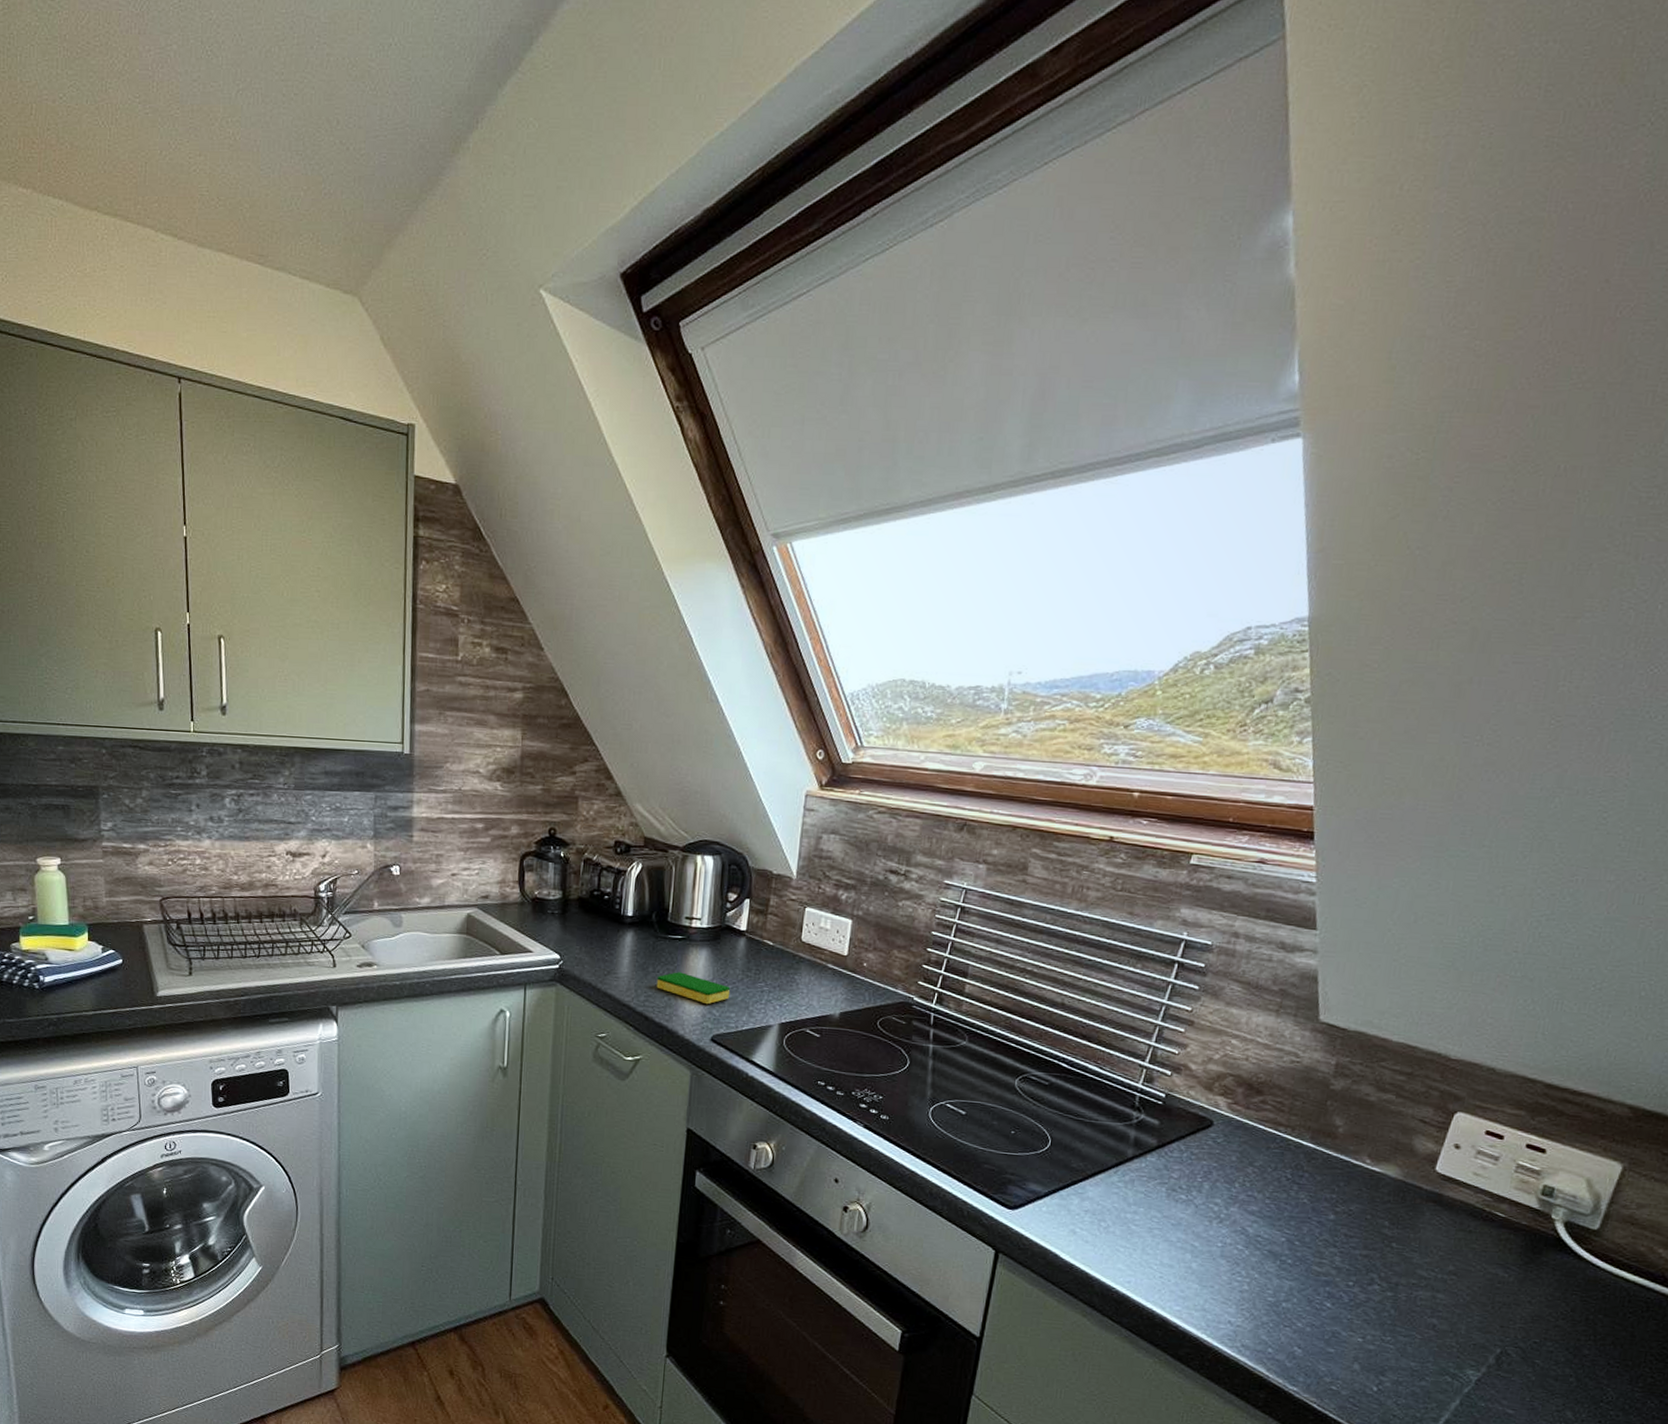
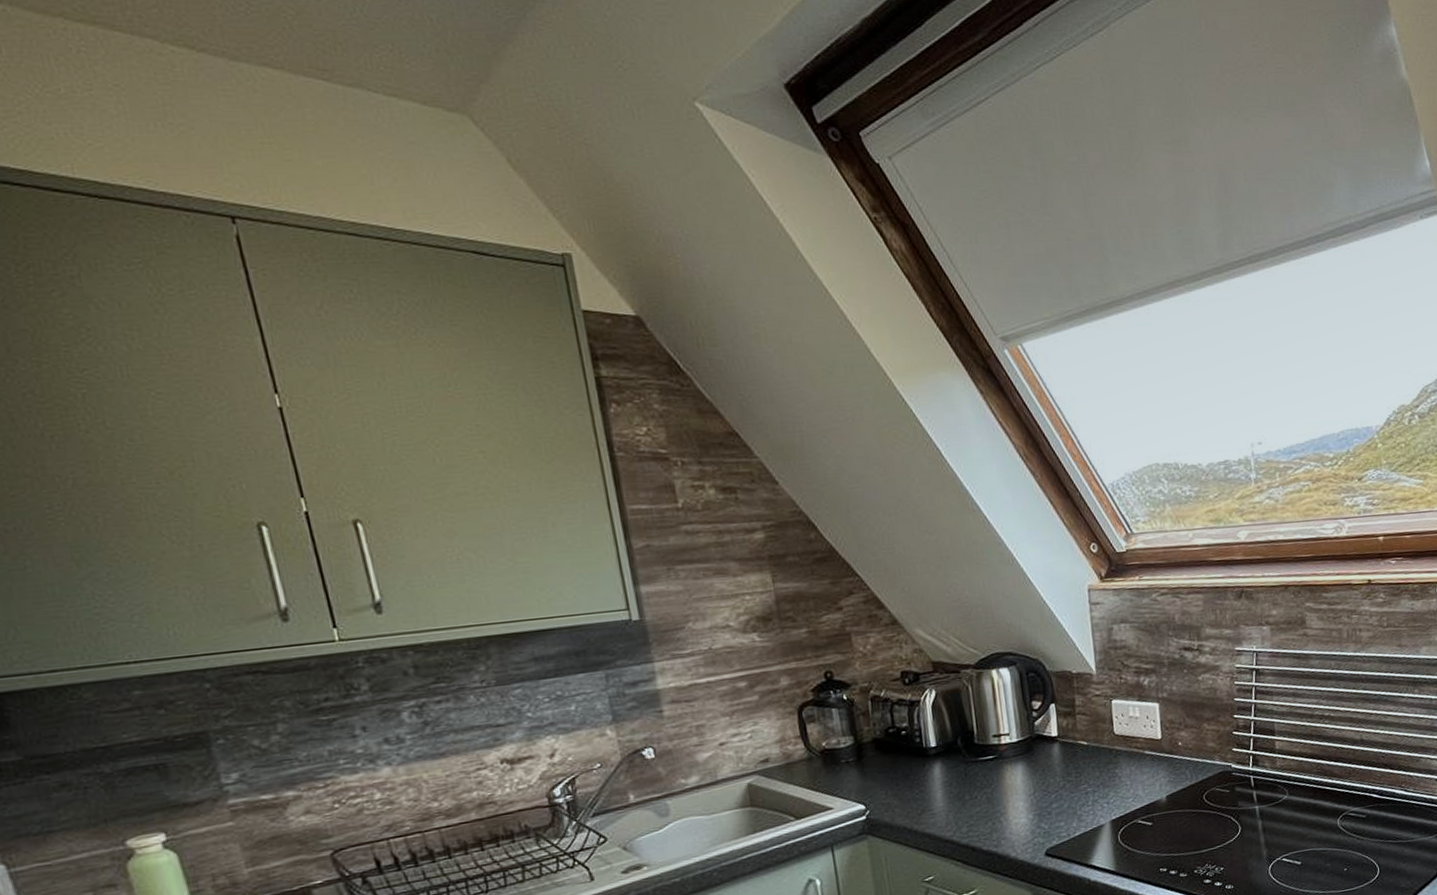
dish sponge: present [656,972,730,1005] -> none [975,792,1055,820]

